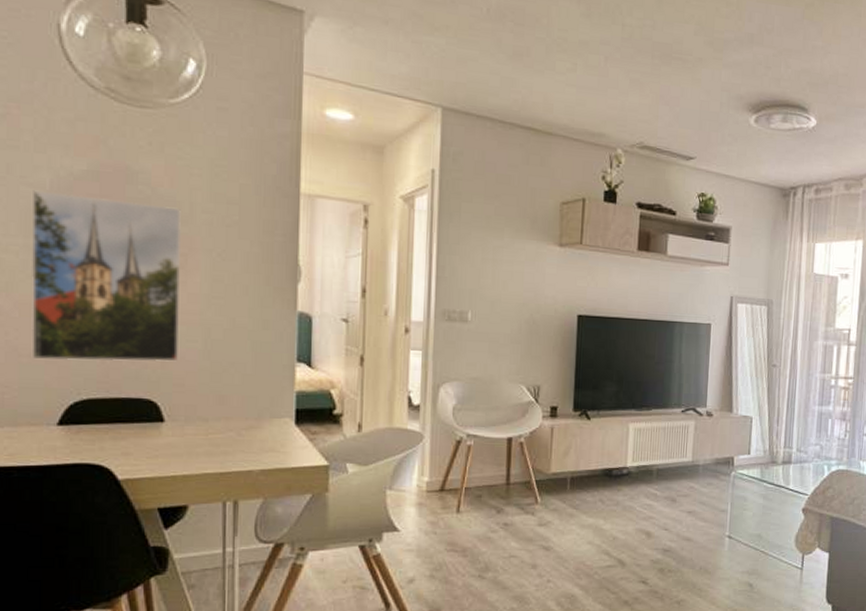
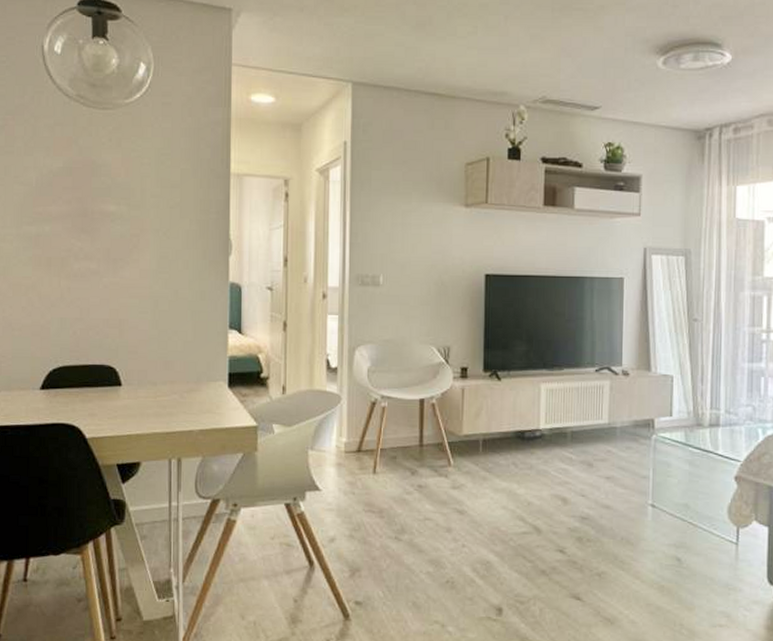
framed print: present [30,190,182,362] -> none [21,187,135,333]

